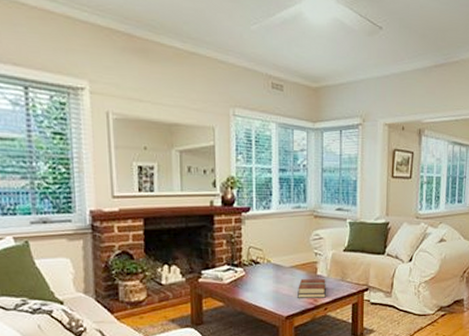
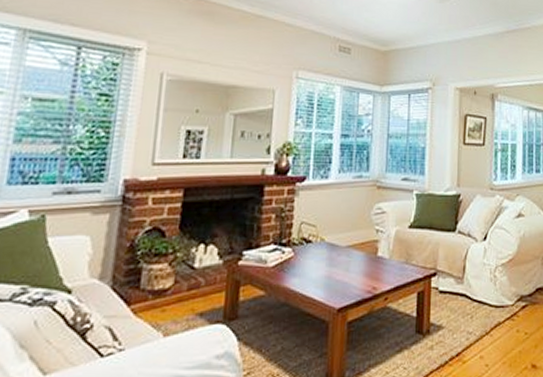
books: present [298,279,326,298] -> none [353,261,388,285]

